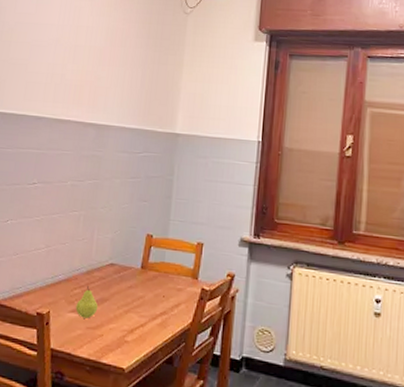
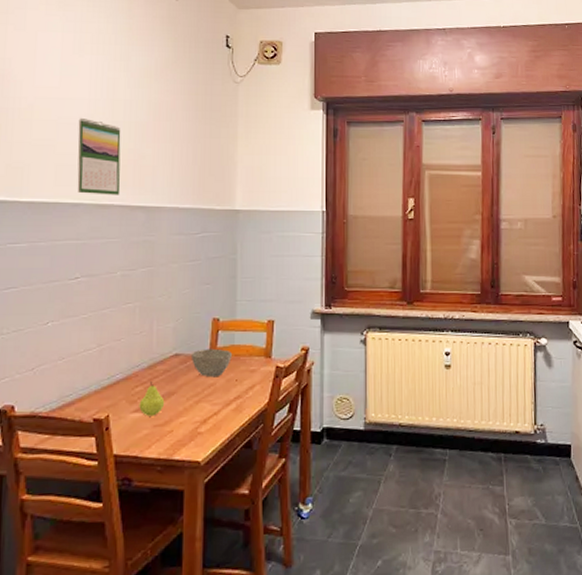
calendar: none [41,41,82,112] -> present [77,117,121,195]
bowl: none [125,262,161,291] -> present [192,348,232,378]

